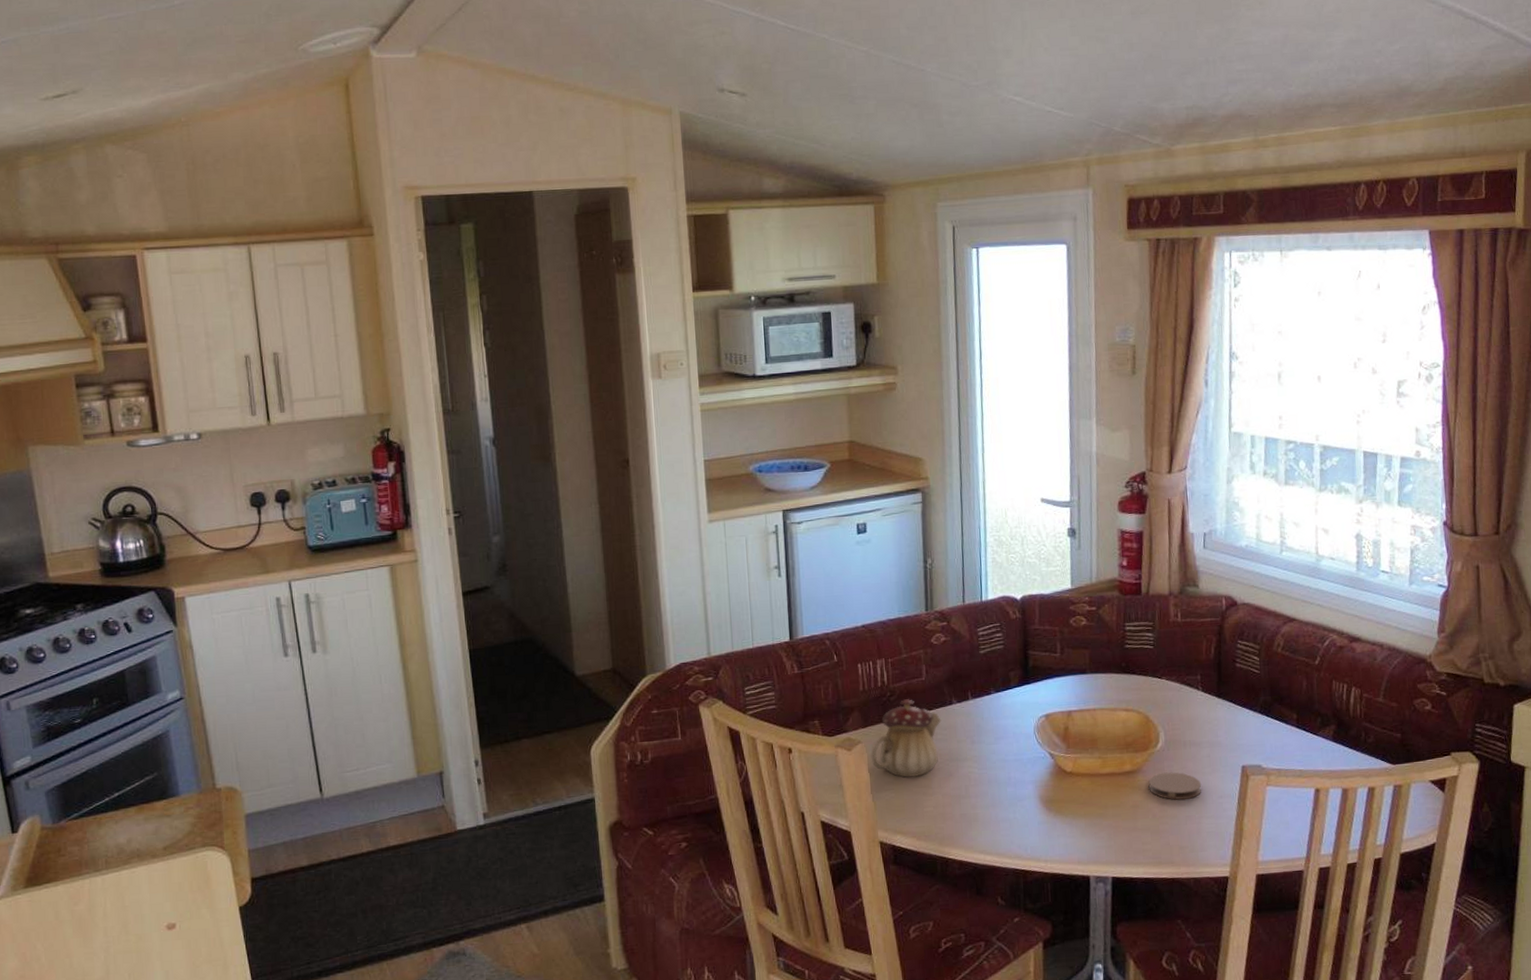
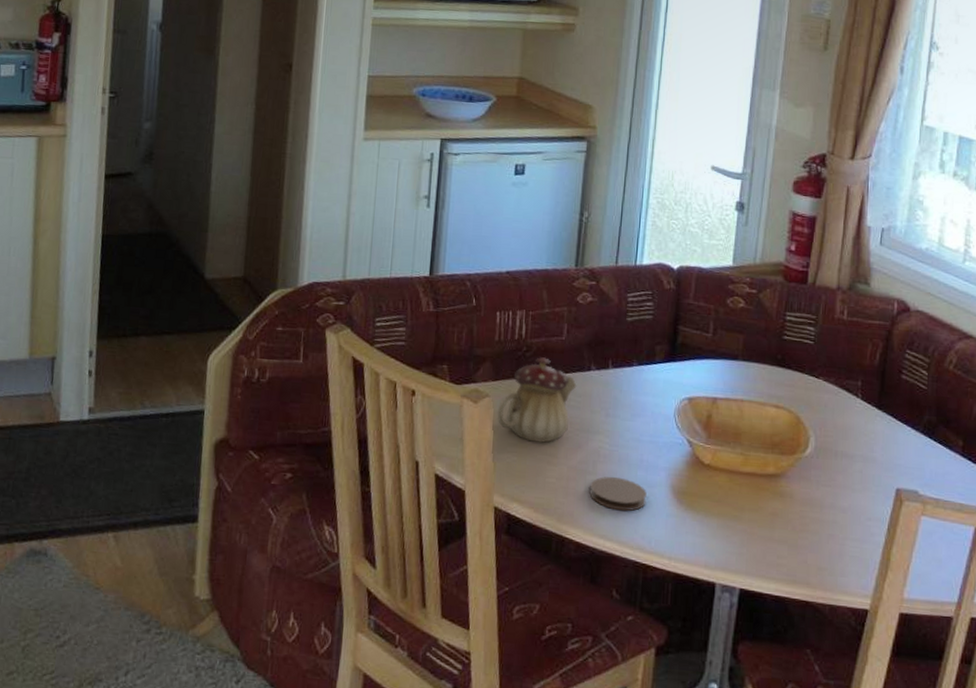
coaster: none [965,796,1018,827] -> present [589,476,647,512]
coaster: present [1148,772,1202,800] -> none [791,481,850,516]

